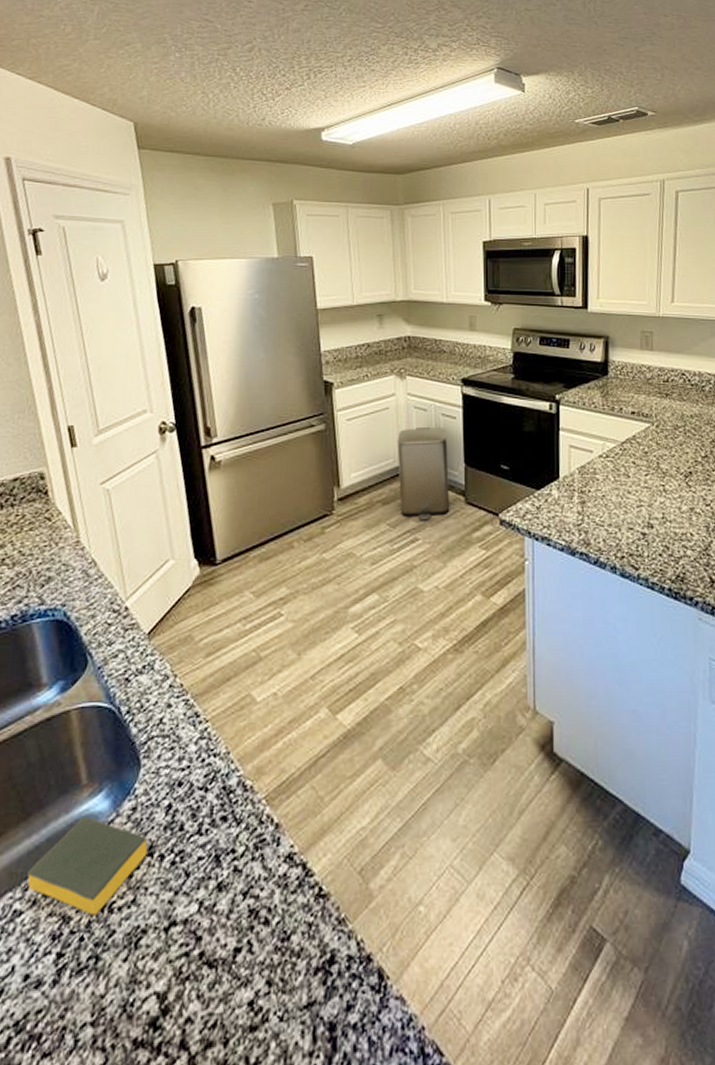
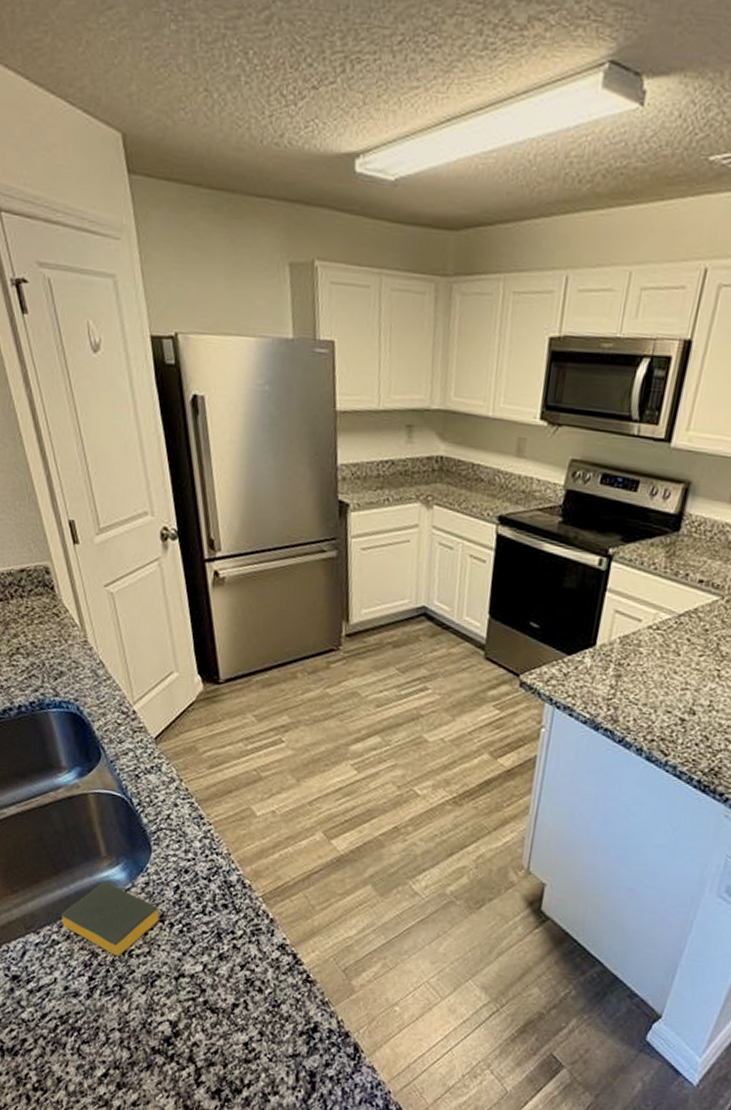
pedal bin: present [397,426,450,519] -> none [411,567,474,669]

